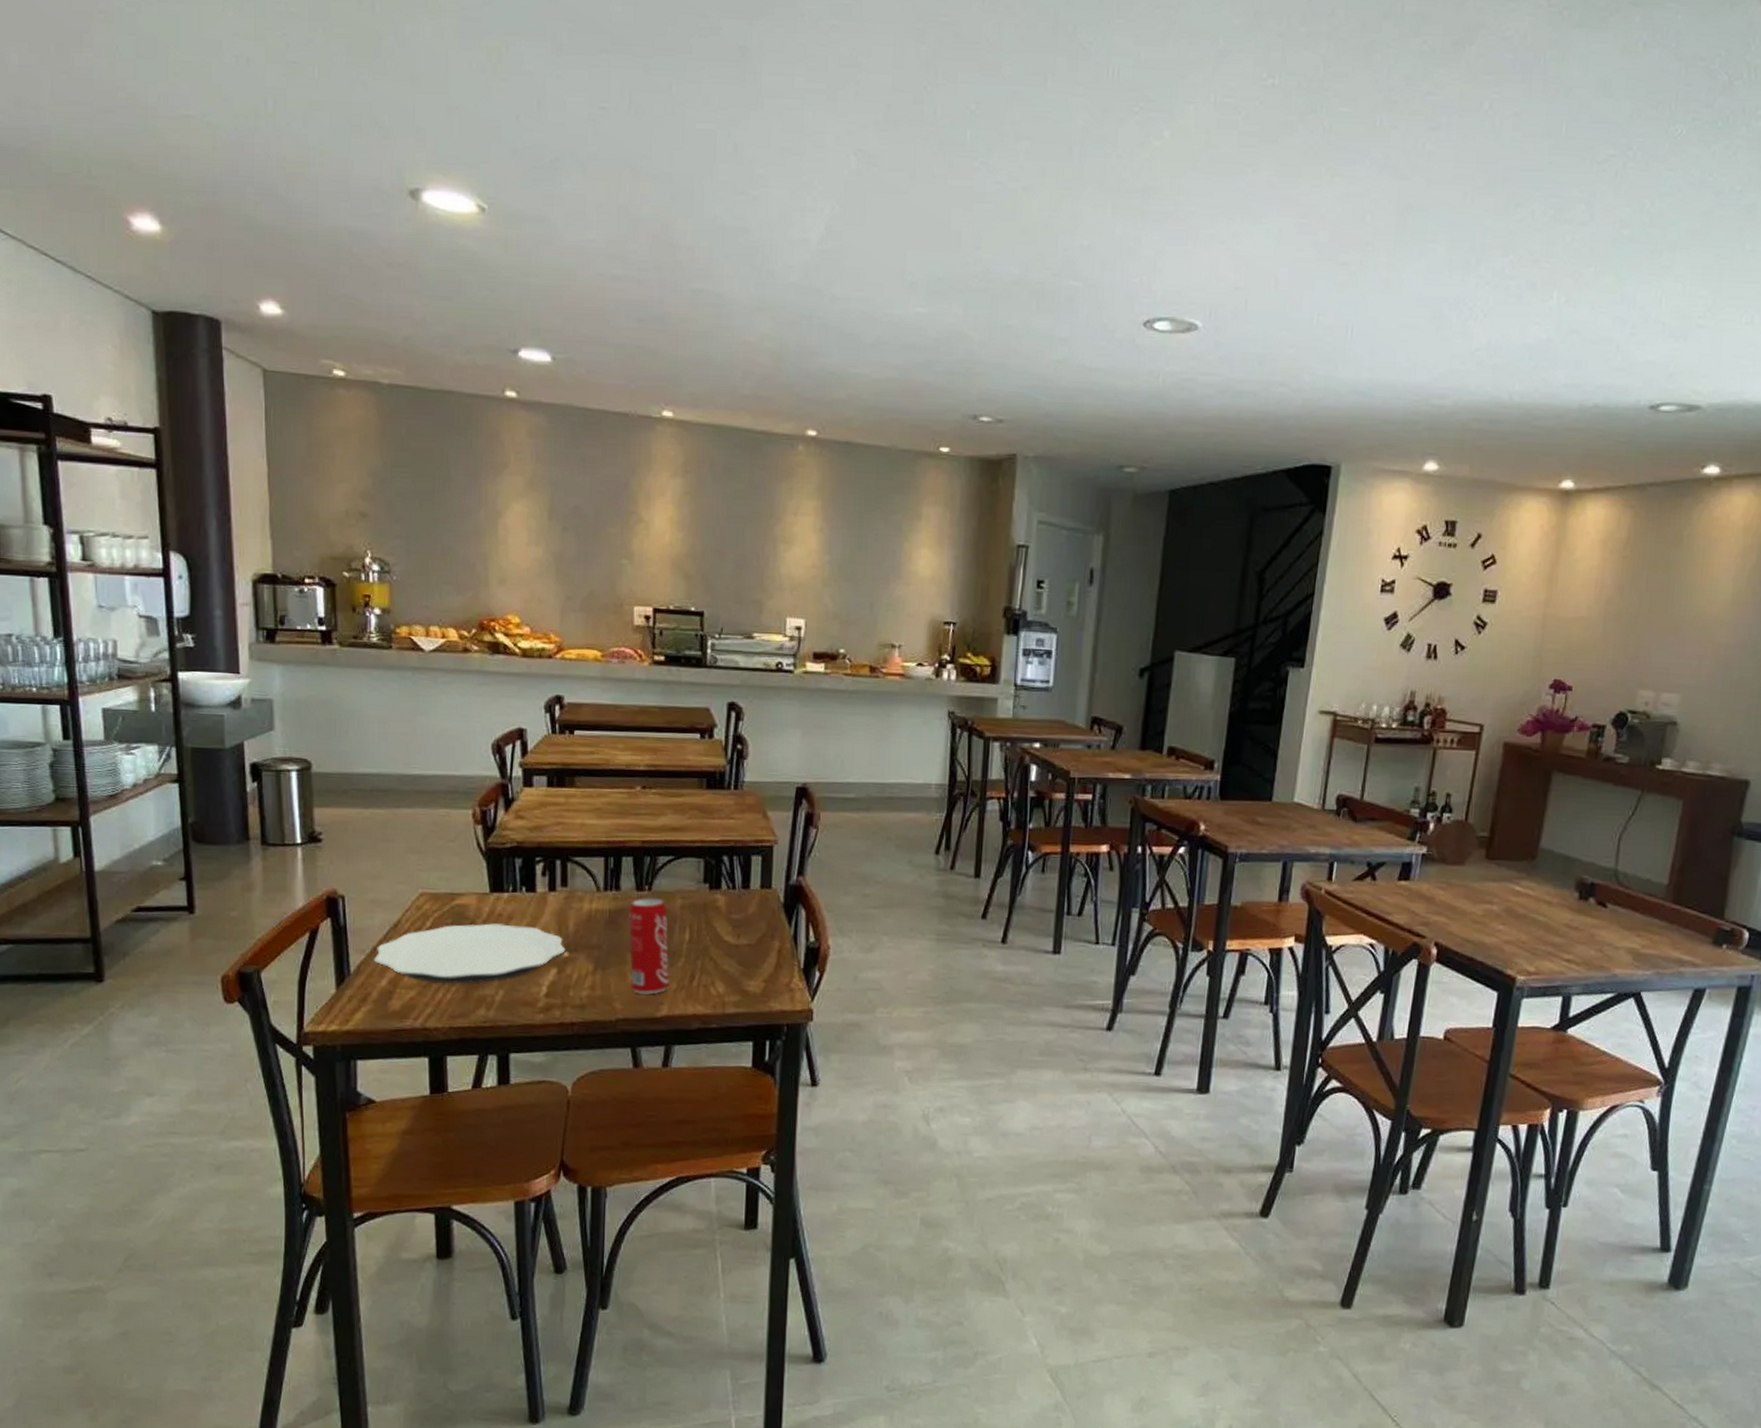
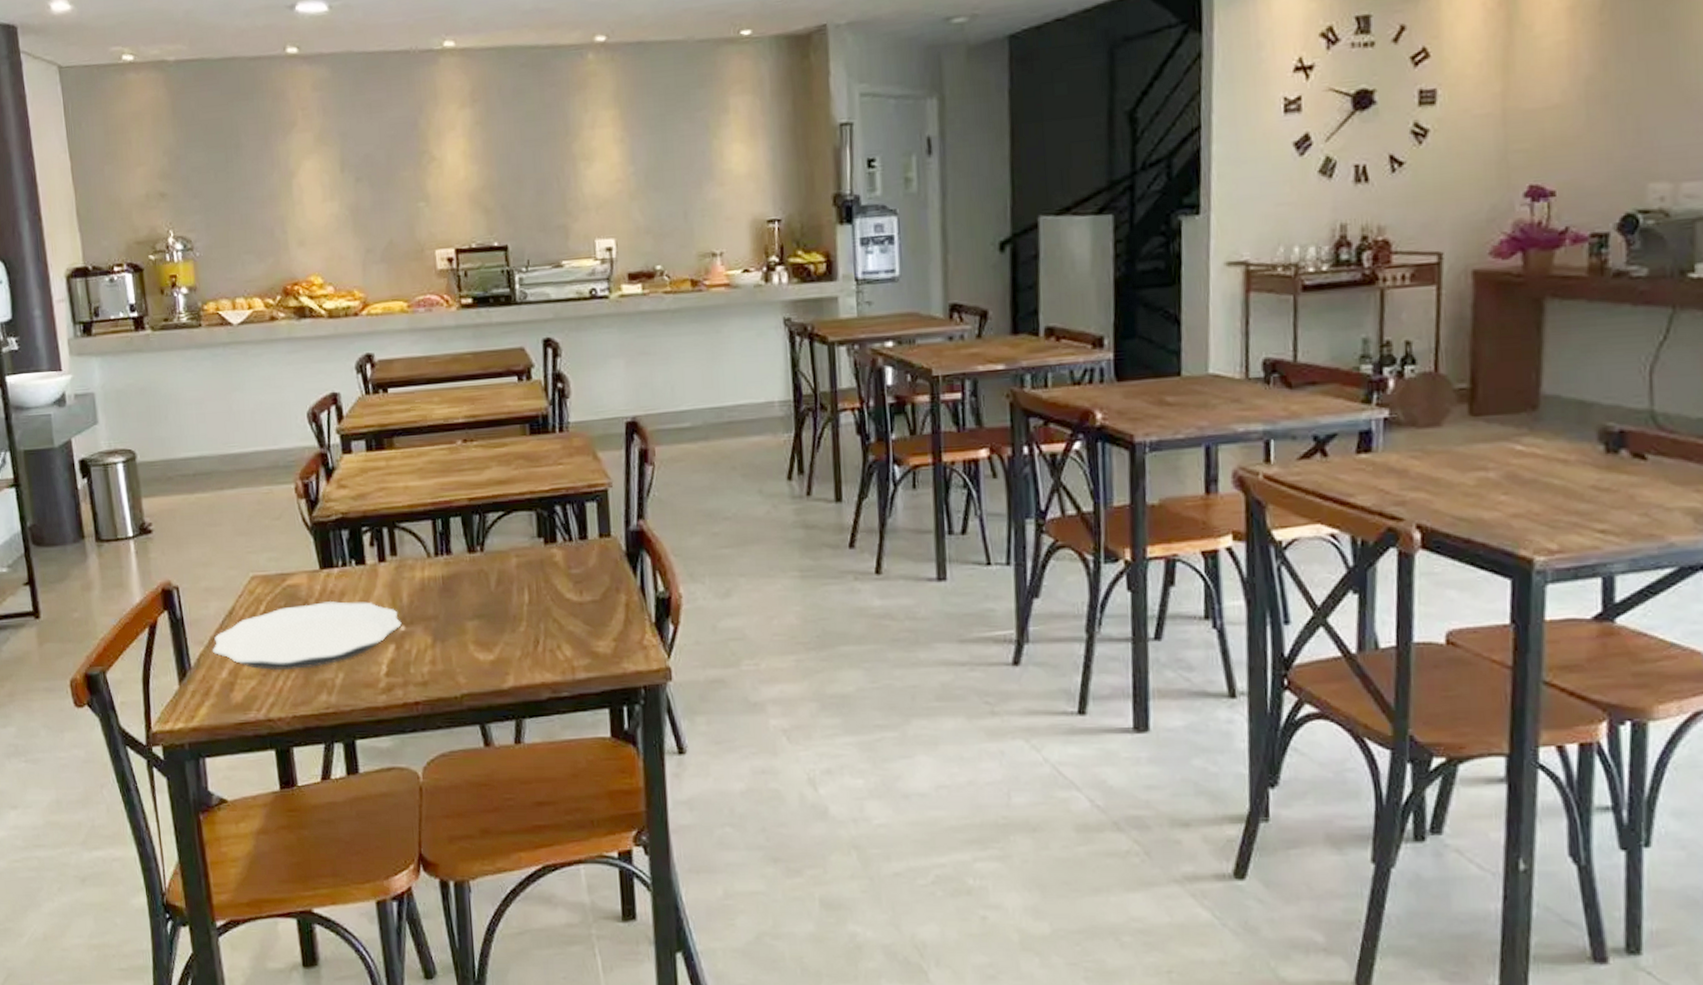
beverage can: present [628,897,670,995] -> none [462,558,513,665]

